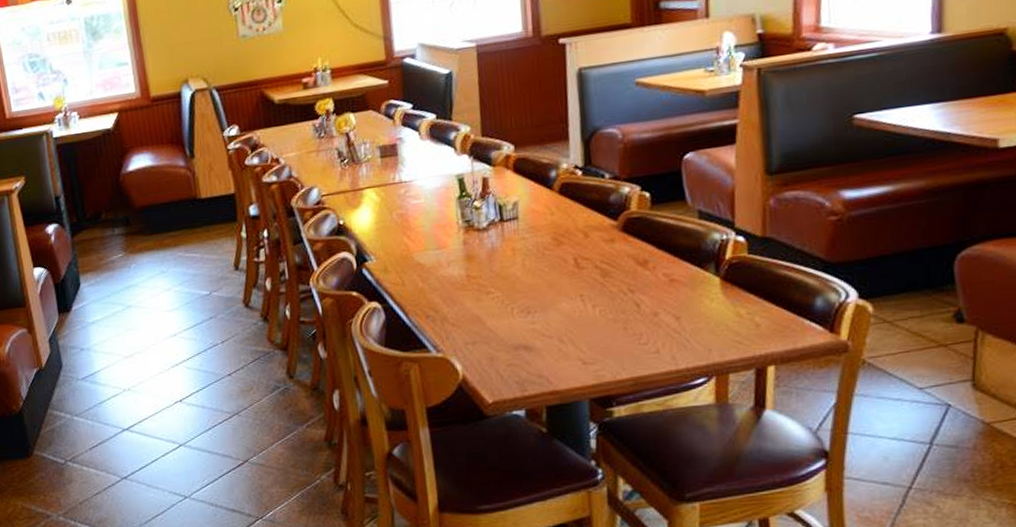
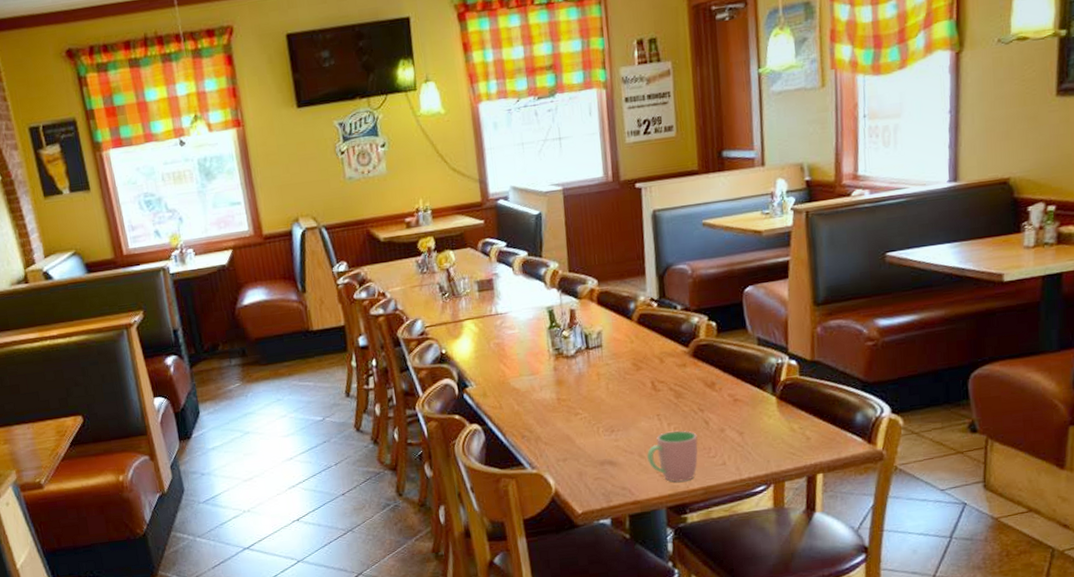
cup: none [568,313,627,371] -> present [647,430,698,482]

